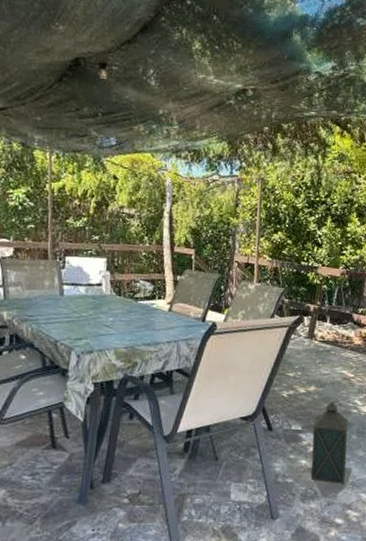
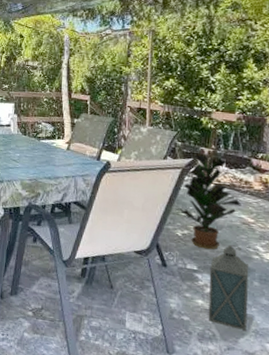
potted plant: none [284,312,343,408] -> present [178,155,242,250]

